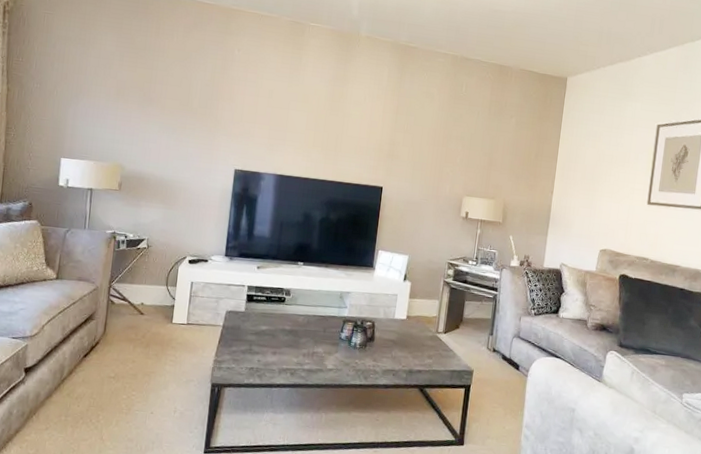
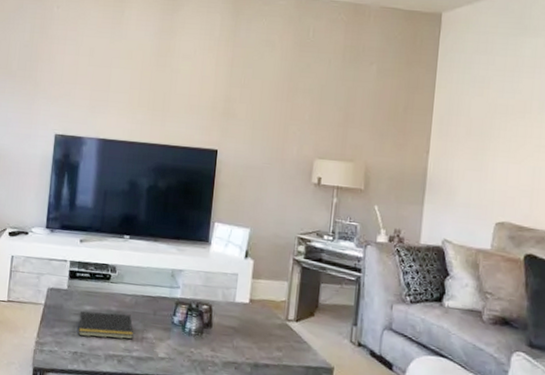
notepad: none [255,330,305,355] -> present [78,311,133,340]

